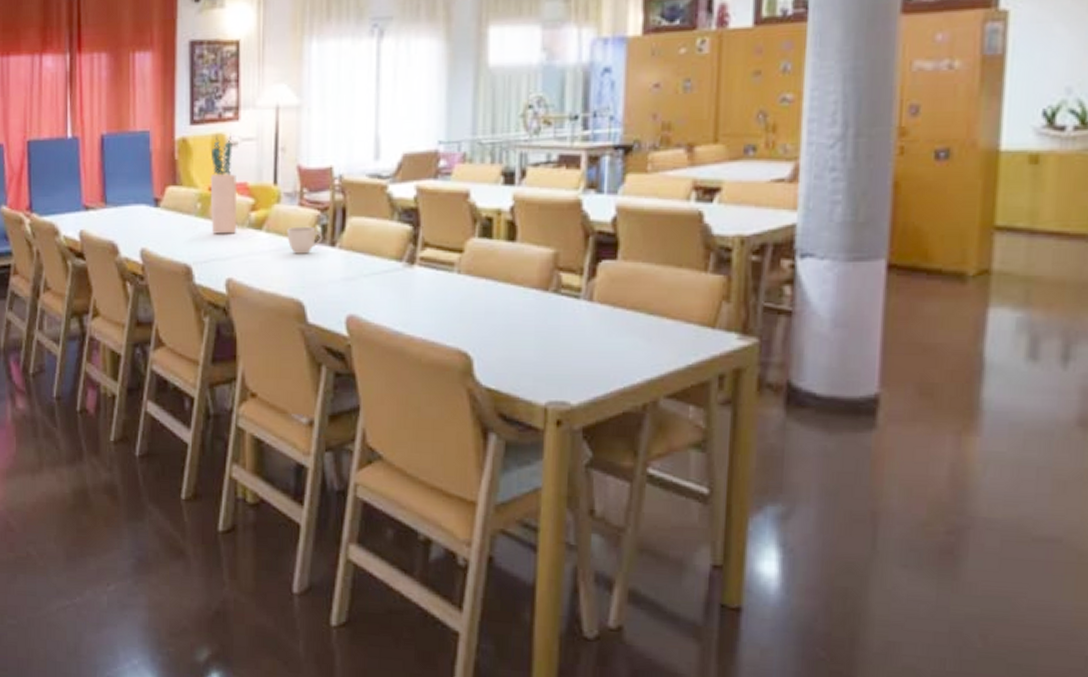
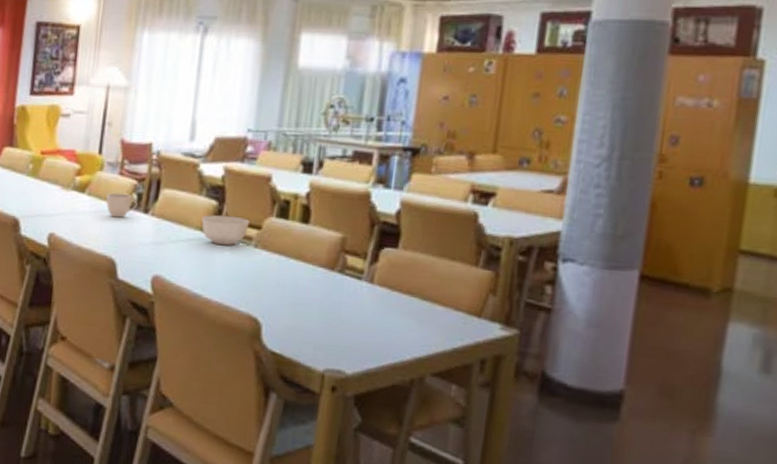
vase: present [210,133,238,234] -> none [39,105,67,194]
bowl: none [395,240,449,275] -> present [201,214,249,246]

